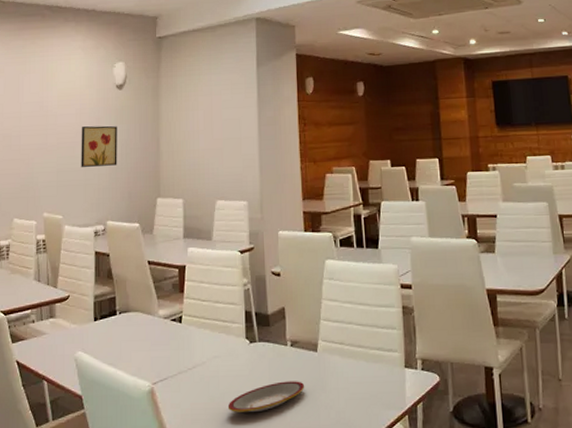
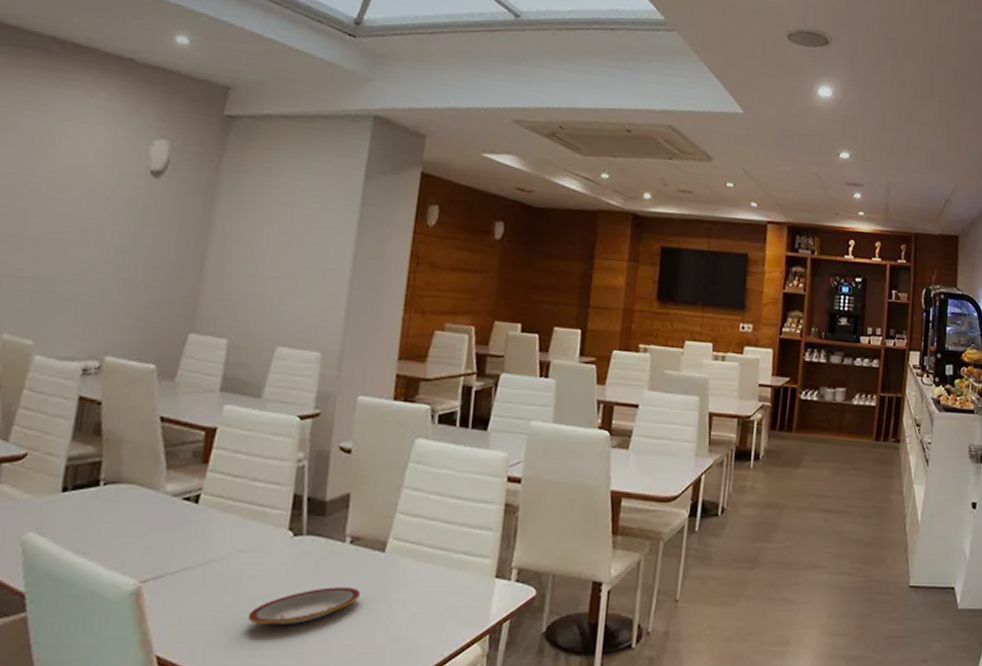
wall art: present [81,125,117,167] -> none [75,220,143,281]

